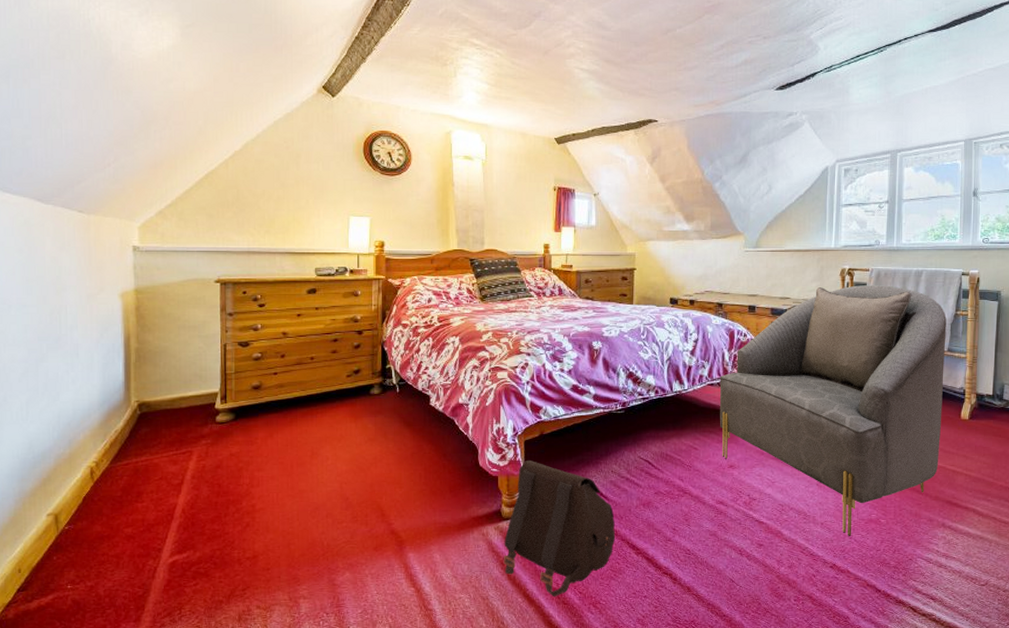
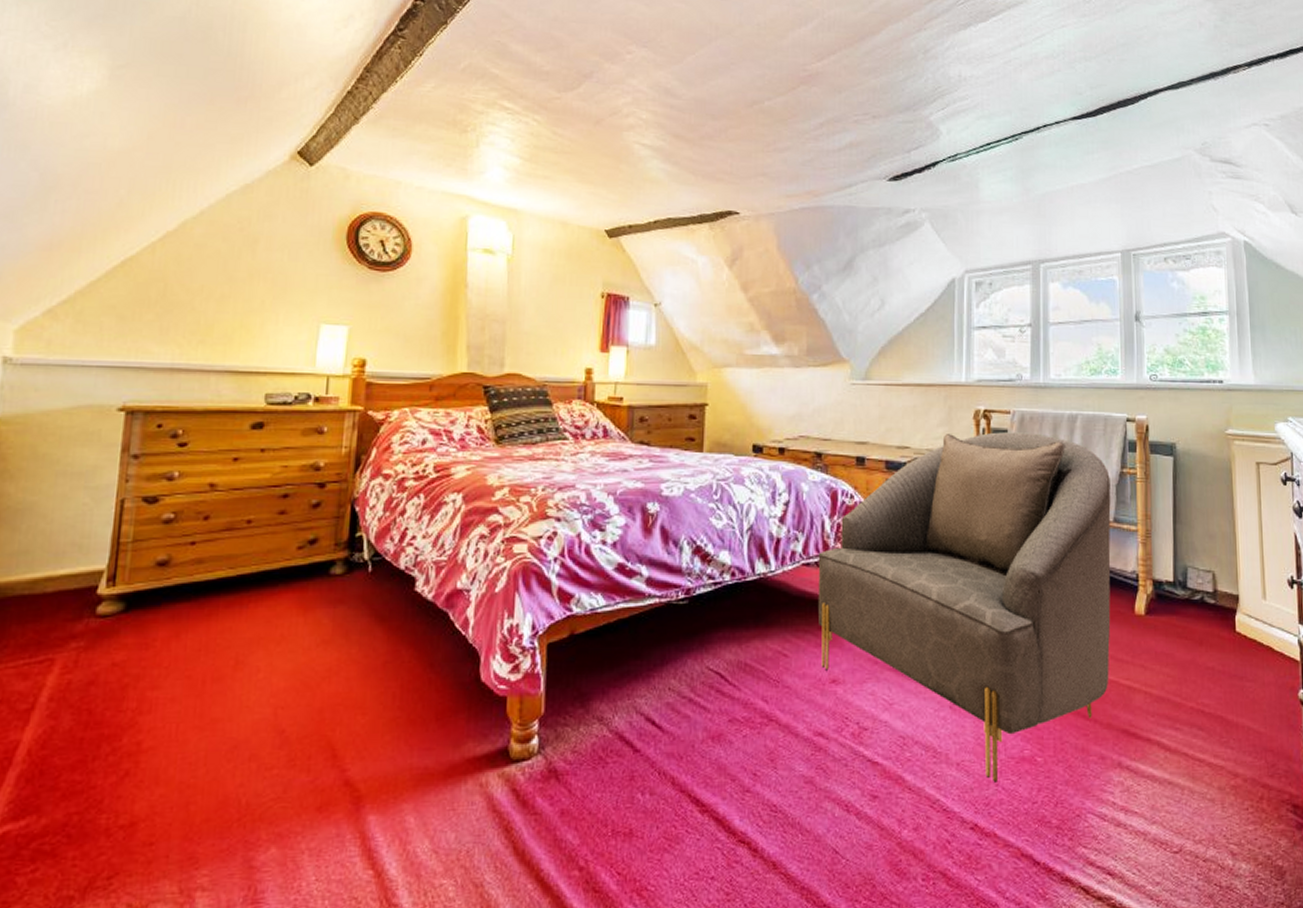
satchel: present [504,461,615,596] -> none [509,673,672,880]

